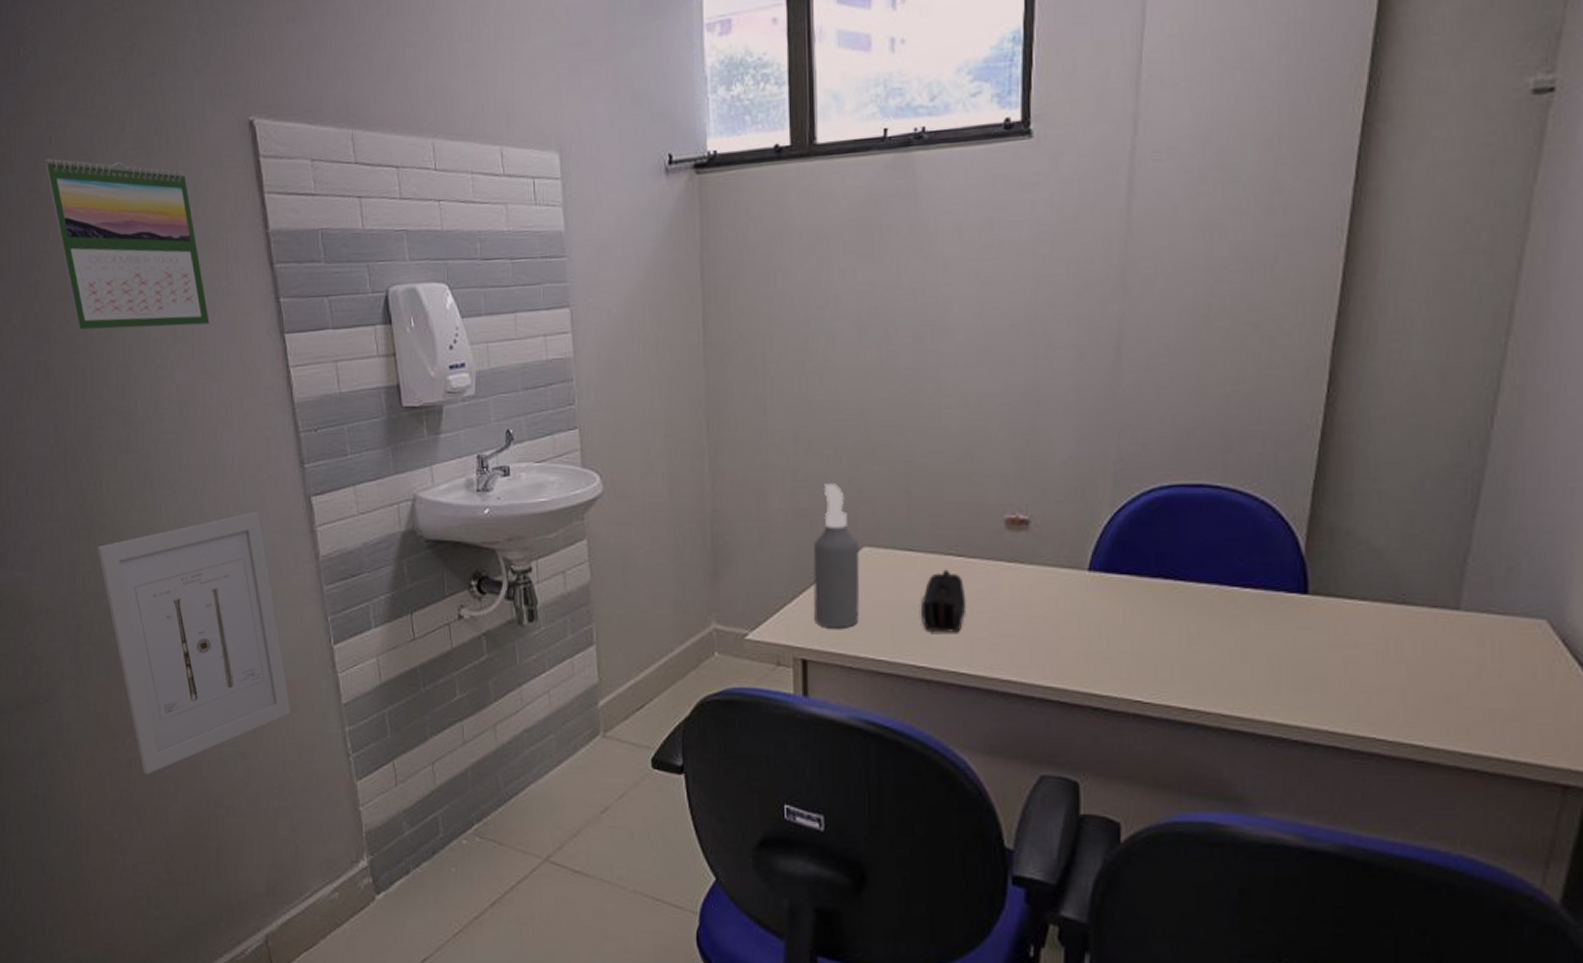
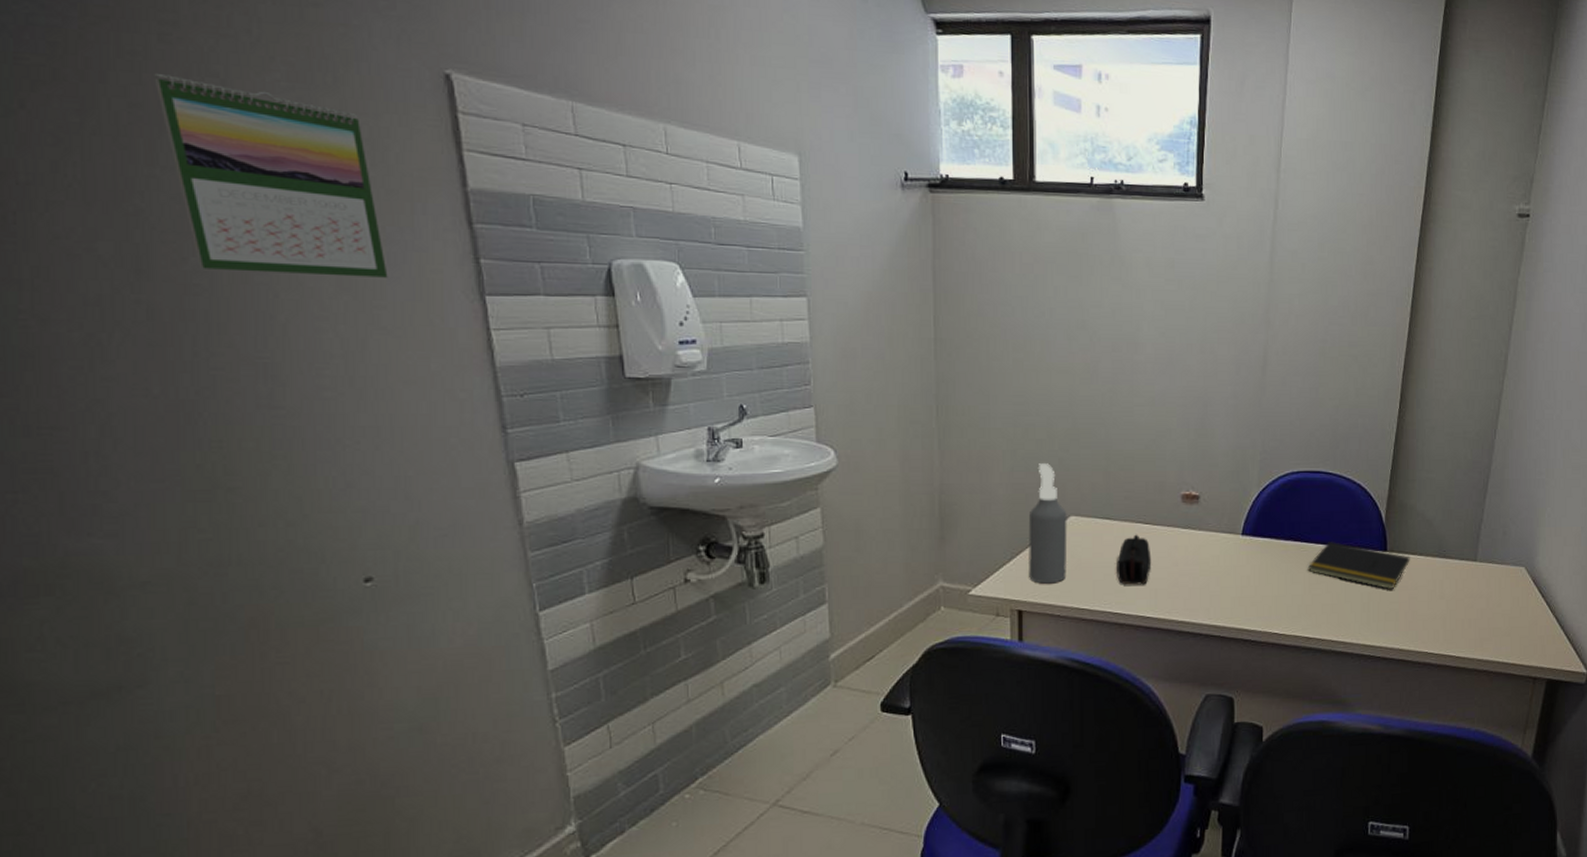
wall art: present [97,511,291,775] -> none [222,475,485,761]
notepad: none [1186,578,1346,648] -> present [1308,541,1410,590]

